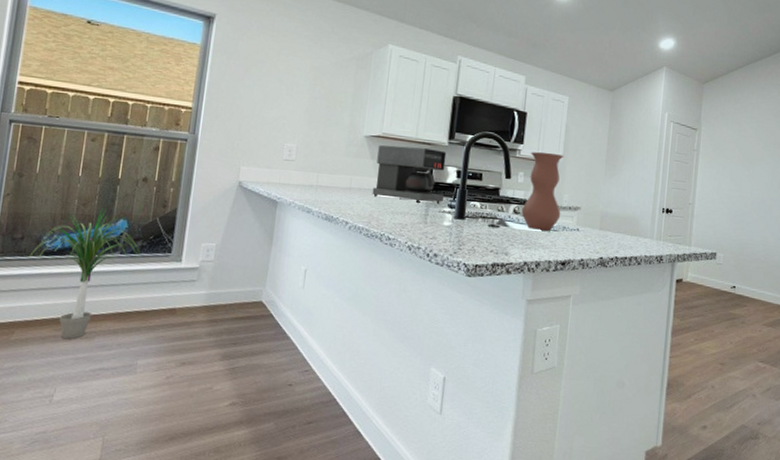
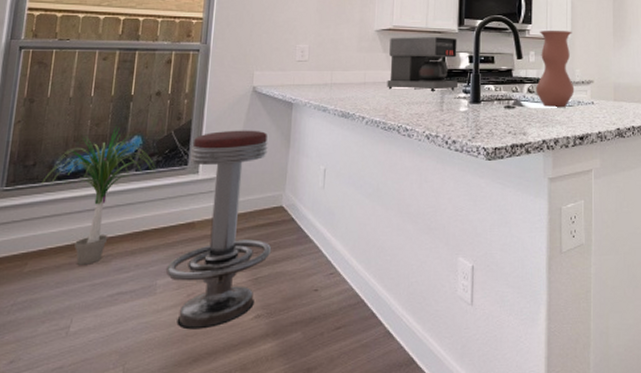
bar stool: none [146,222,251,411] -> present [165,130,272,330]

